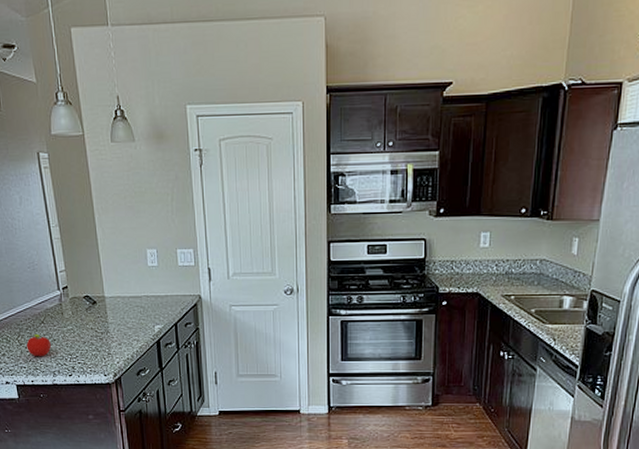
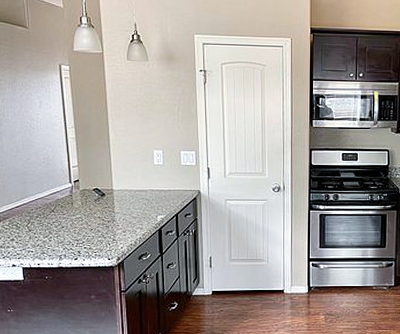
fruit: present [26,333,51,357] -> none [35,221,59,242]

